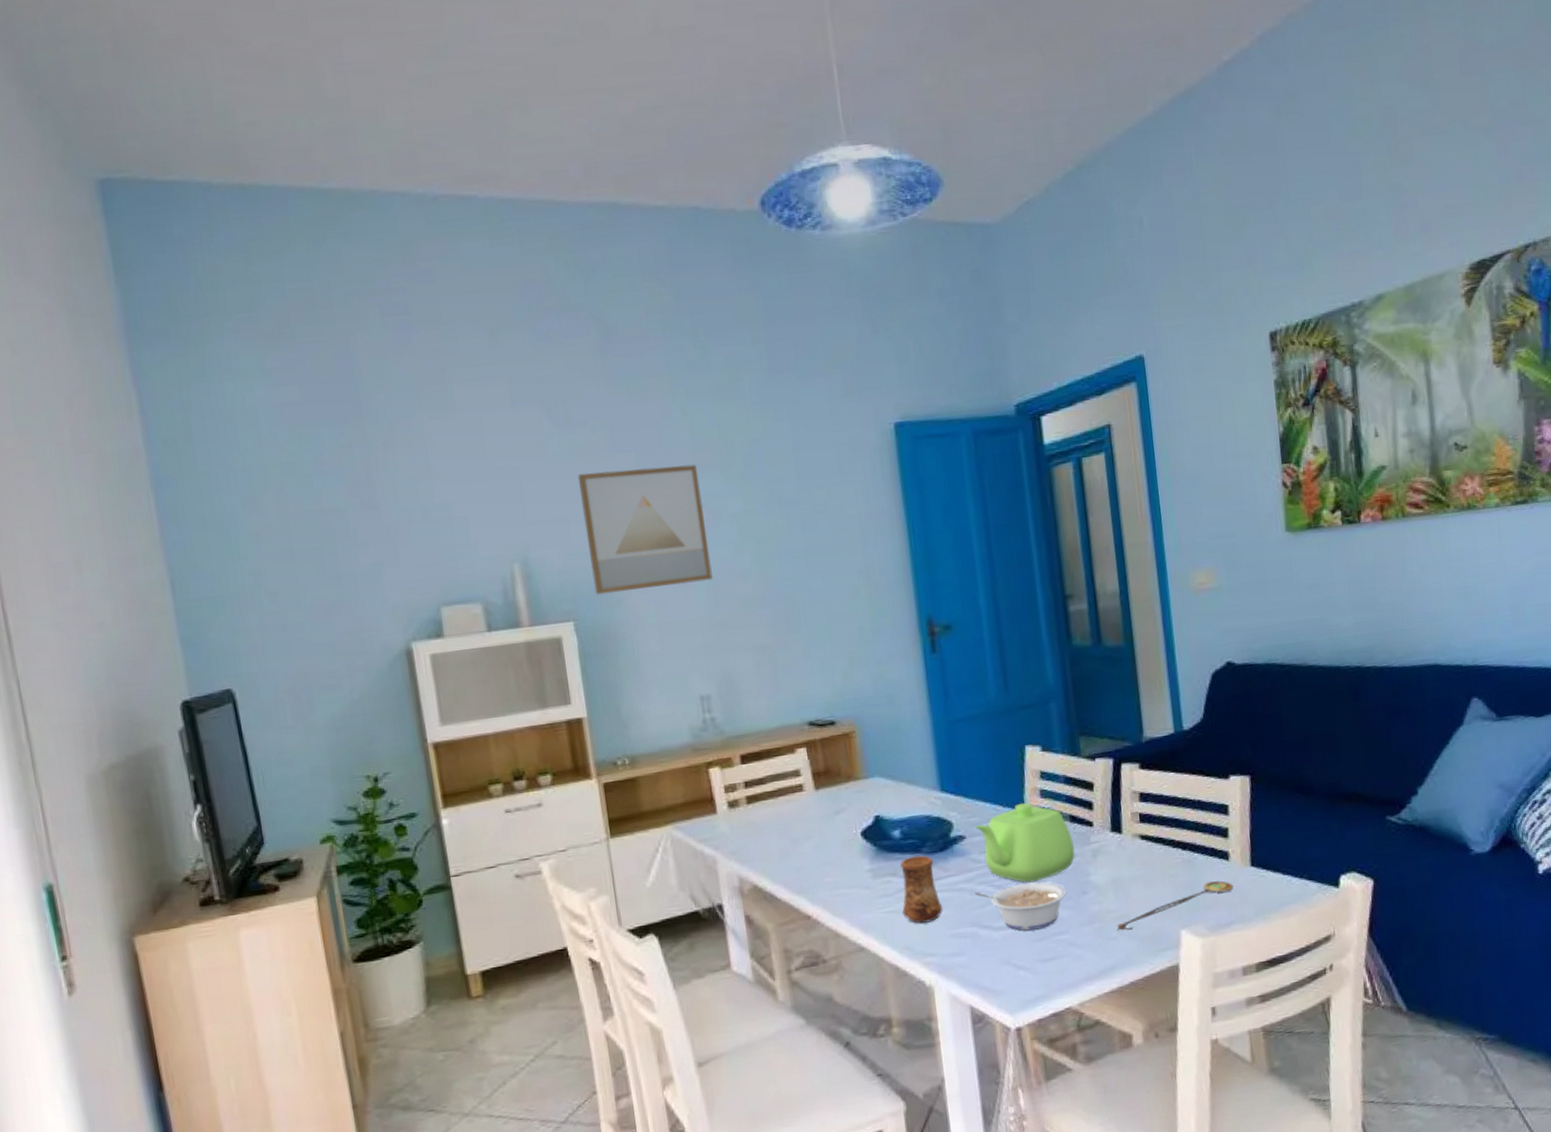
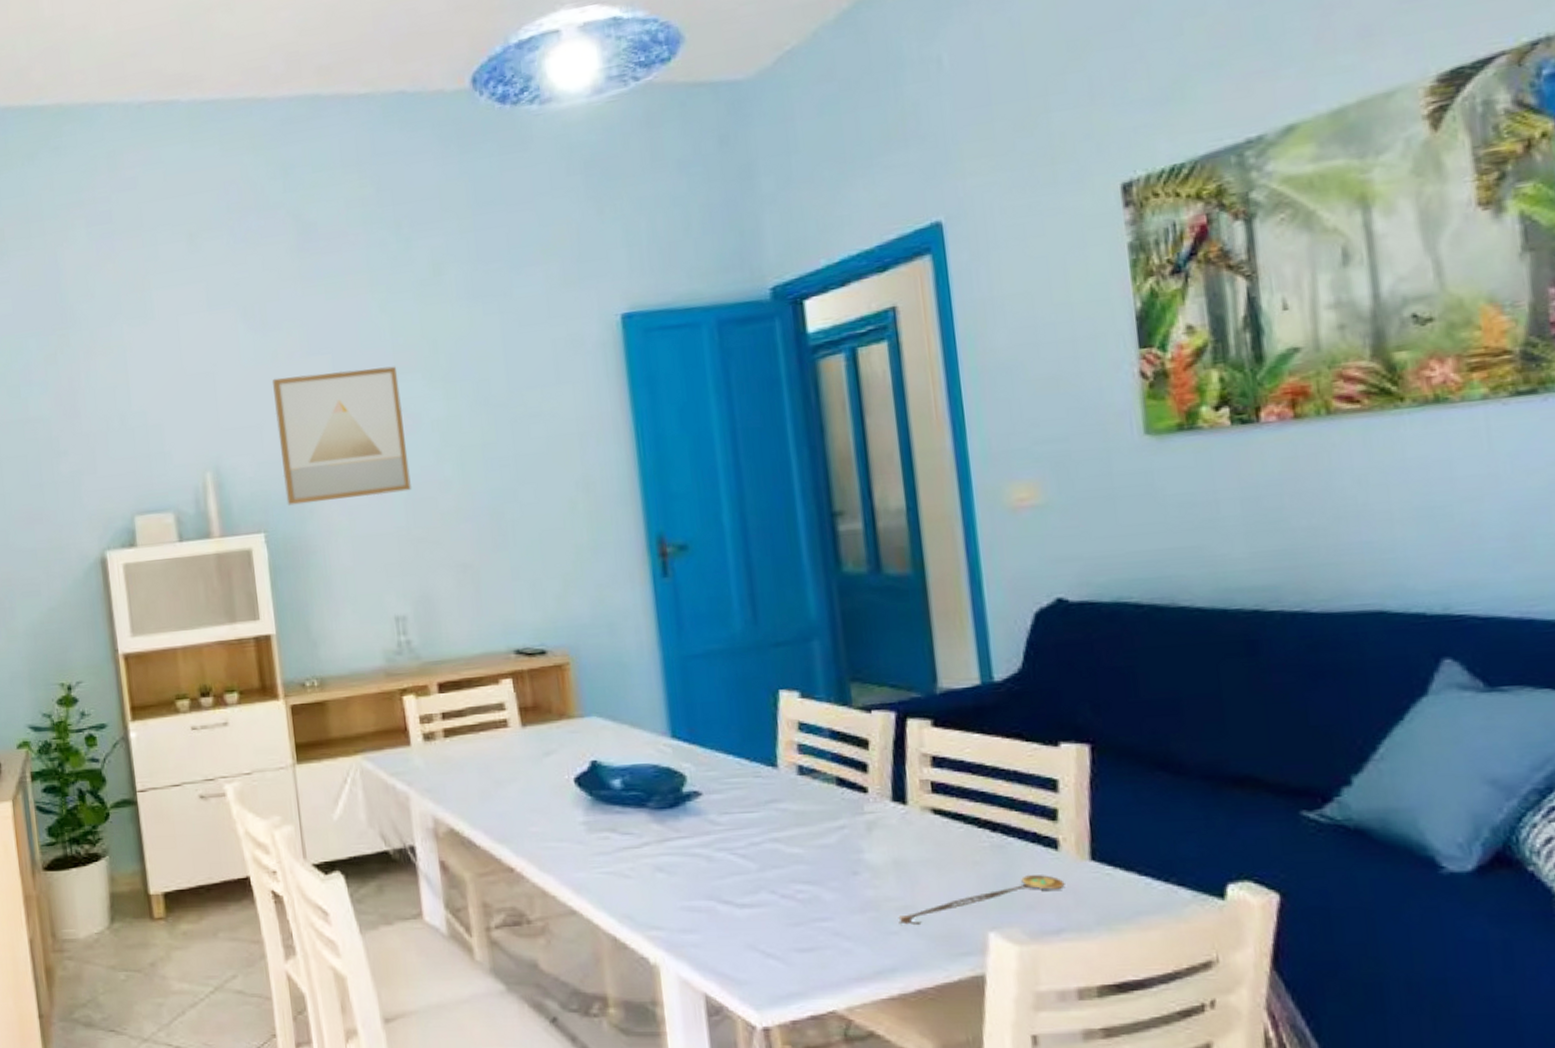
cup: present [900,854,943,924] -> none [621,809,673,890]
teapot: present [974,803,1075,883] -> none [712,759,844,854]
legume: present [974,882,1067,931] -> none [712,854,831,912]

